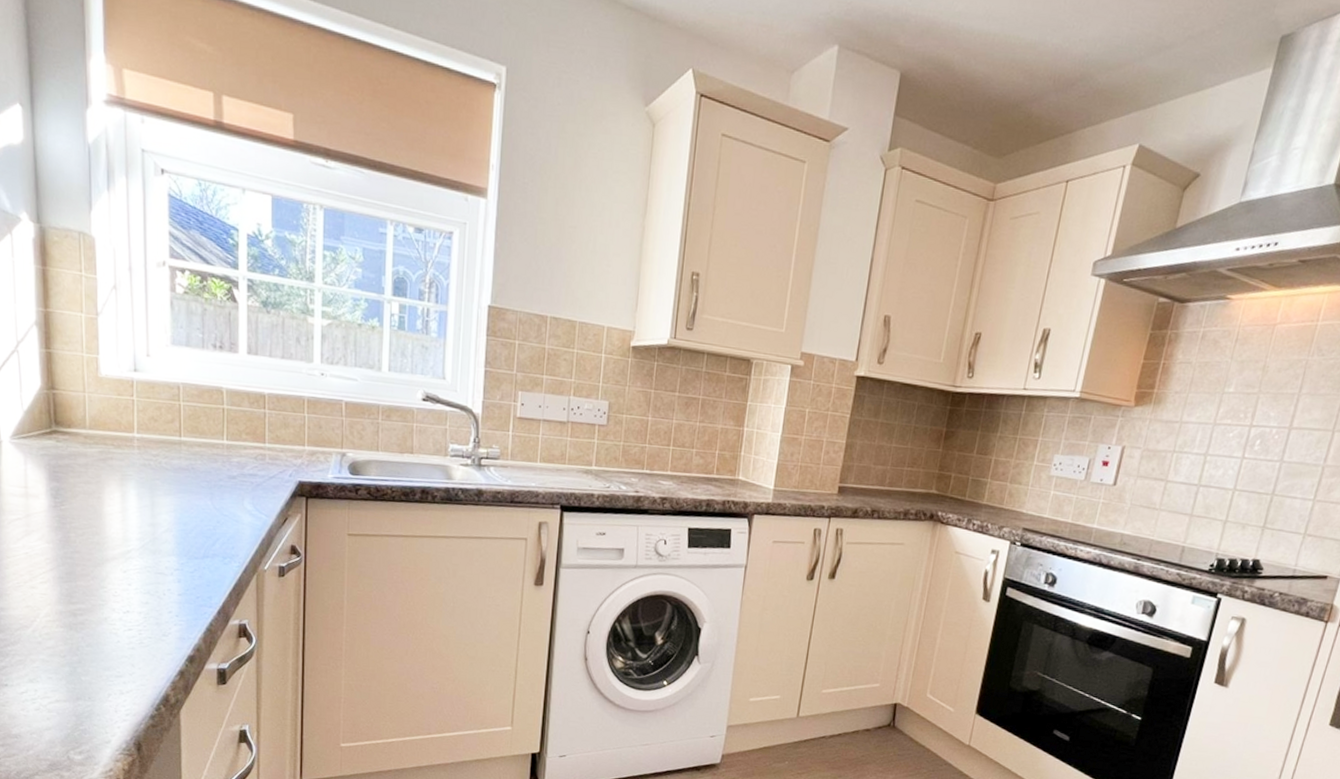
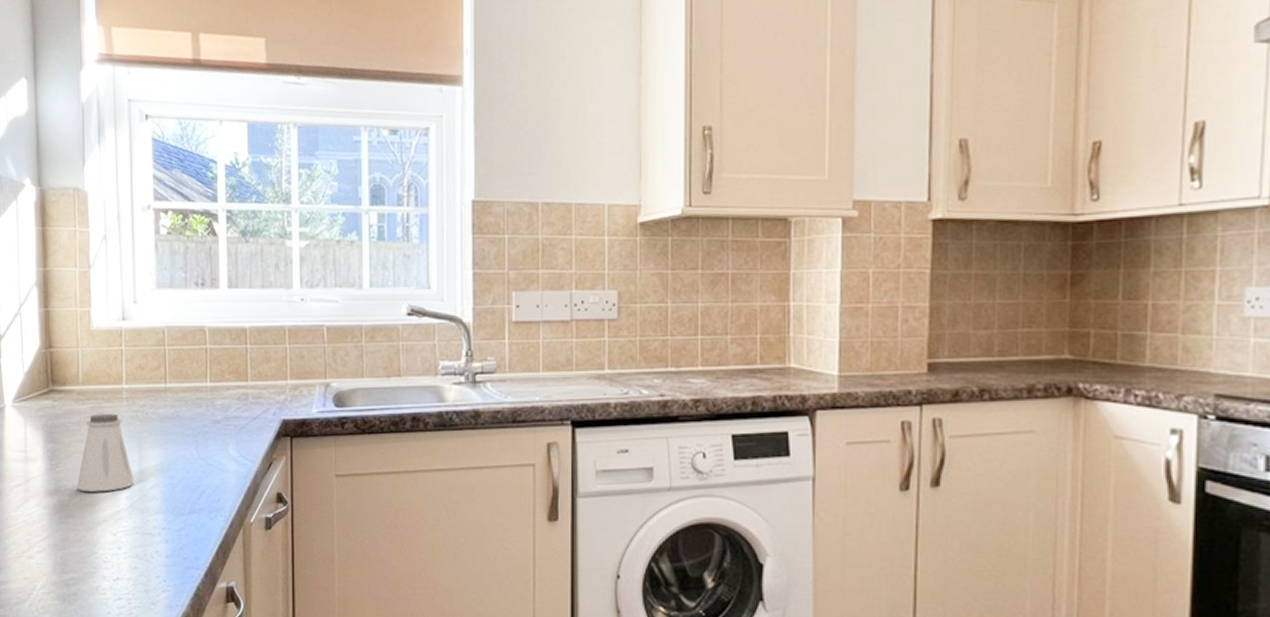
saltshaker: none [83,458,147,532] -> present [76,413,135,492]

